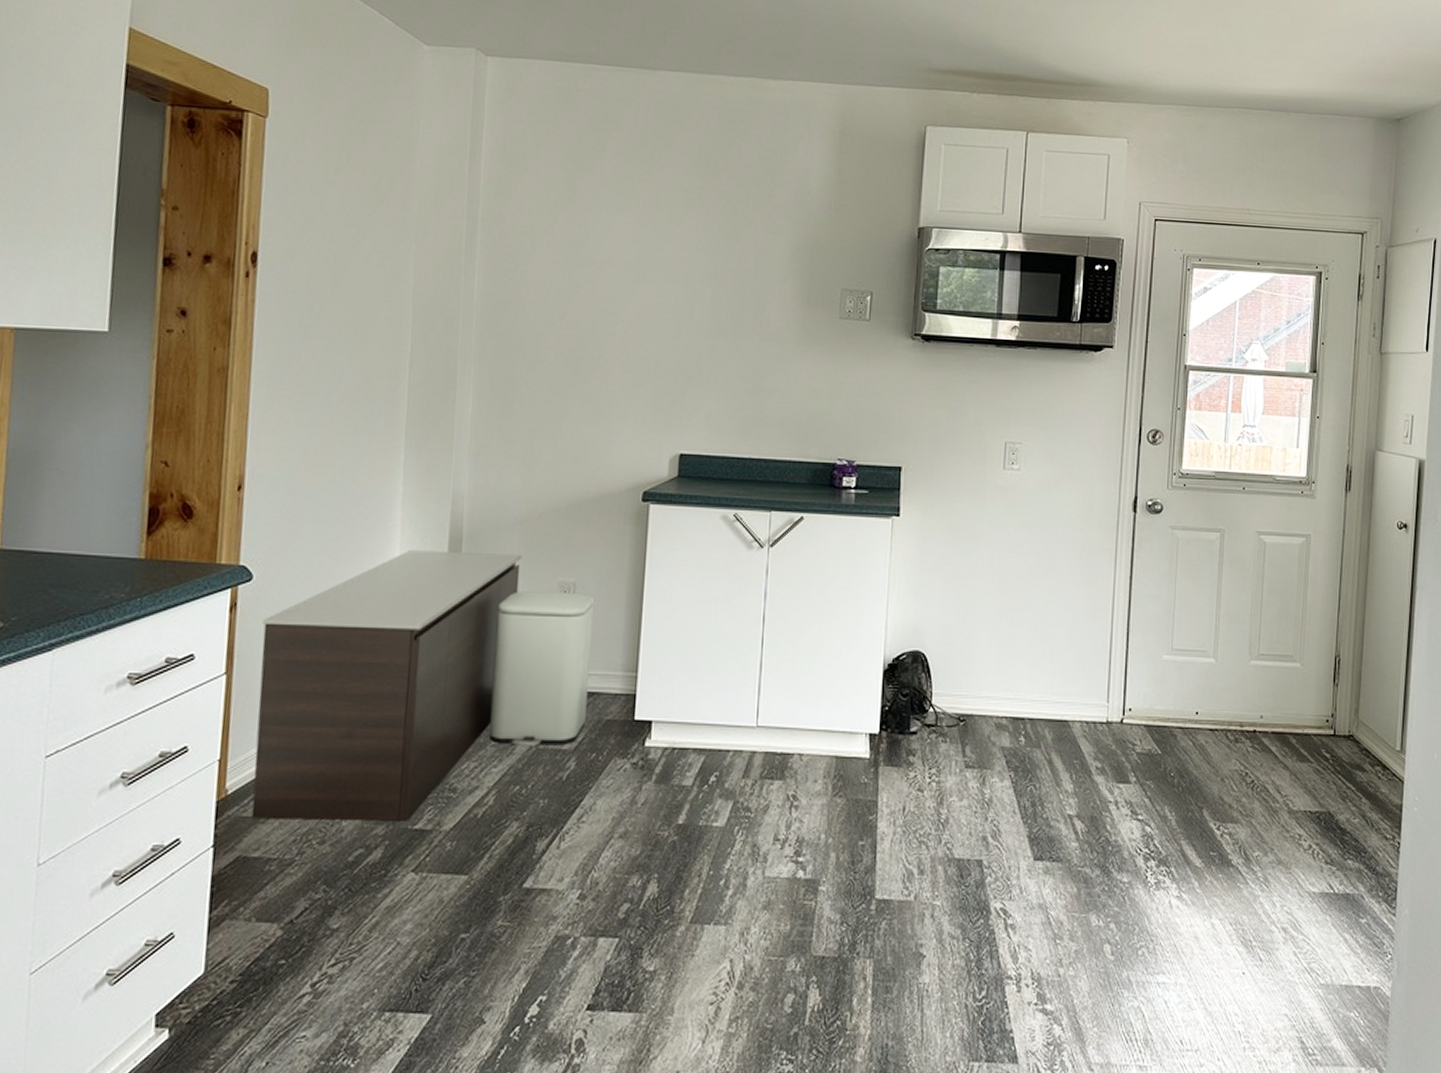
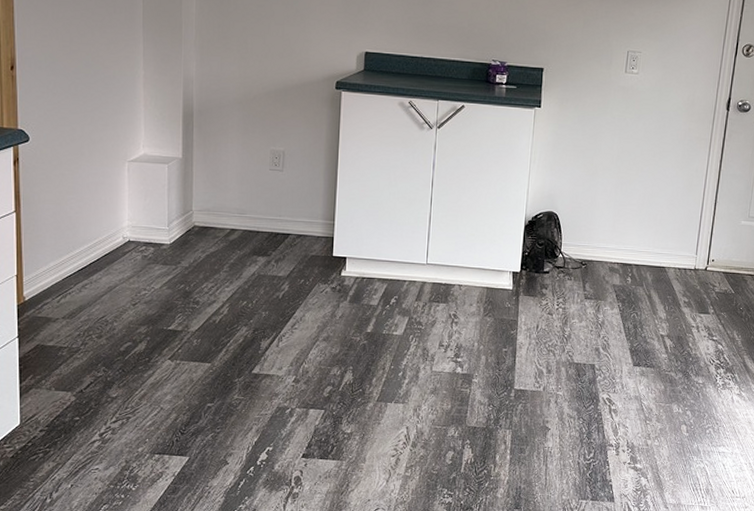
kitchen island: present [251,550,523,821] -> none [40,121,242,324]
pedal bin: present [488,591,595,747] -> none [221,156,300,274]

